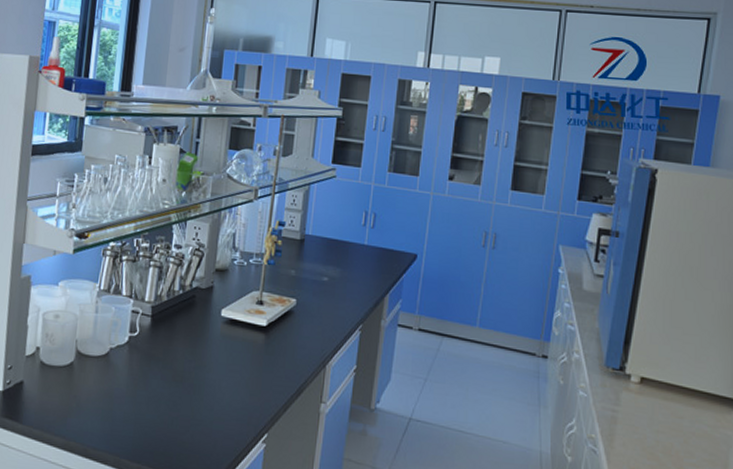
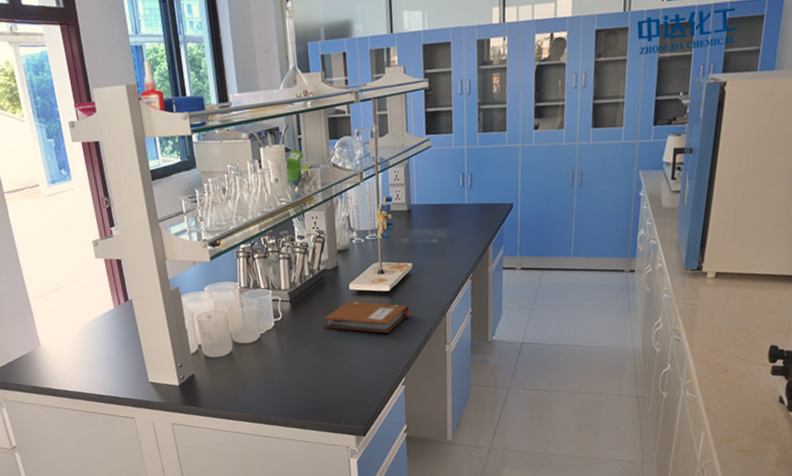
notebook: none [185,329,285,376] -> present [324,301,410,334]

